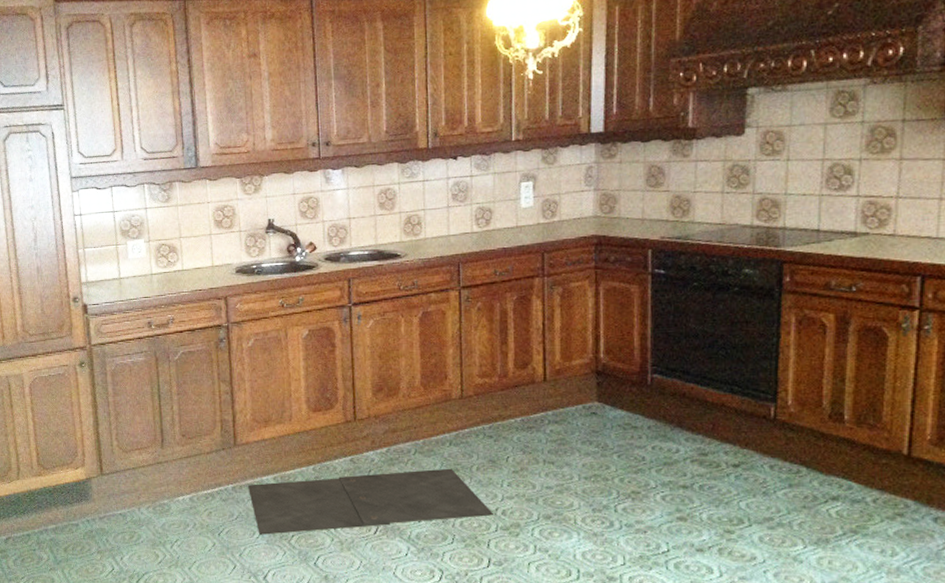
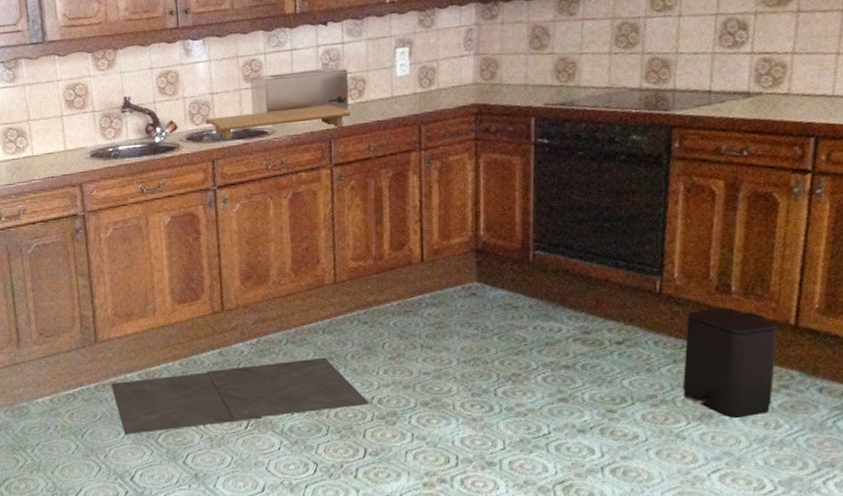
cutting board: none [342,231,478,260] -> present [205,104,350,139]
toaster: none [385,197,477,238] -> present [250,67,349,114]
pedal bin: none [799,435,892,544] -> present [683,307,779,418]

